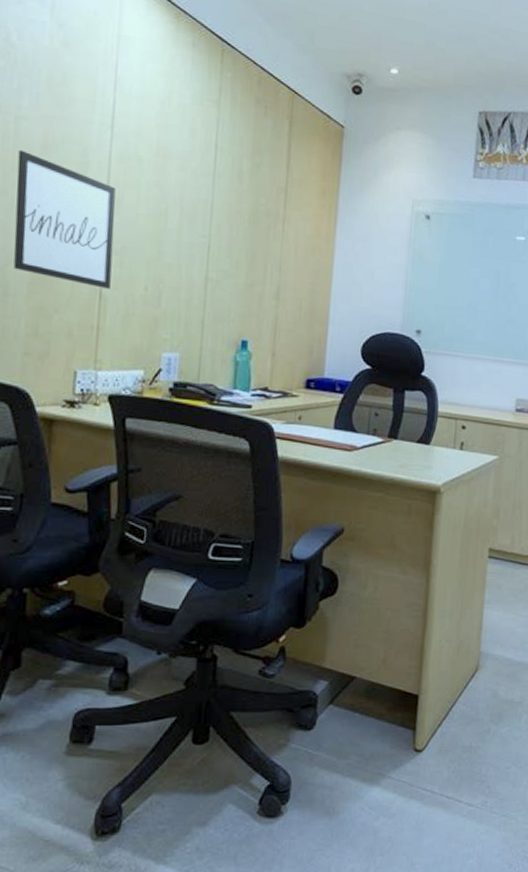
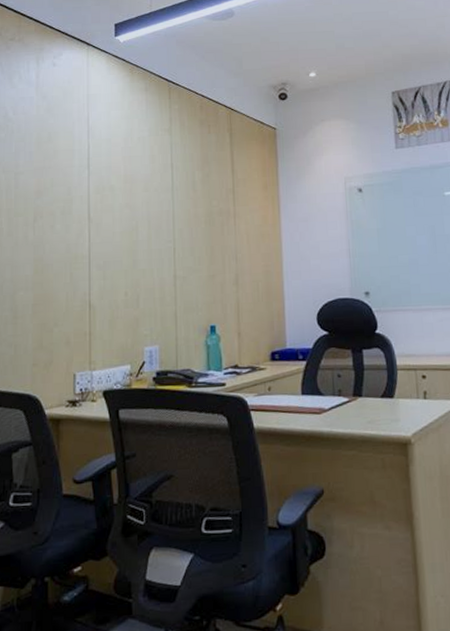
wall art: present [14,149,116,289] -> none [19,198,97,300]

